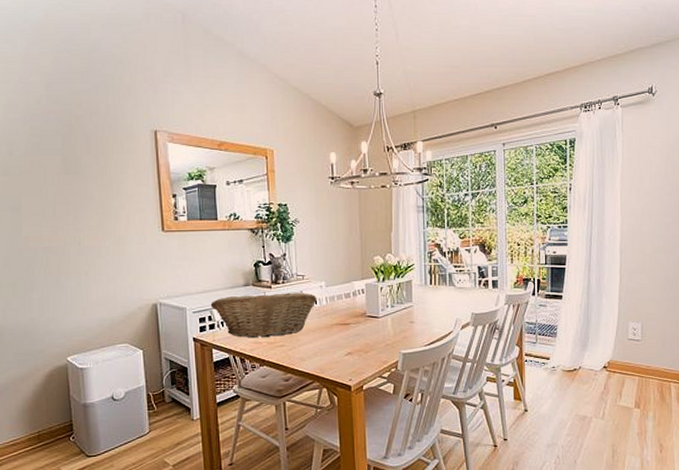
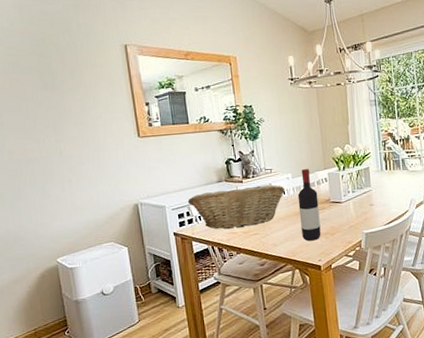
wine bottle: none [330,278,354,358] -> present [297,169,321,241]

